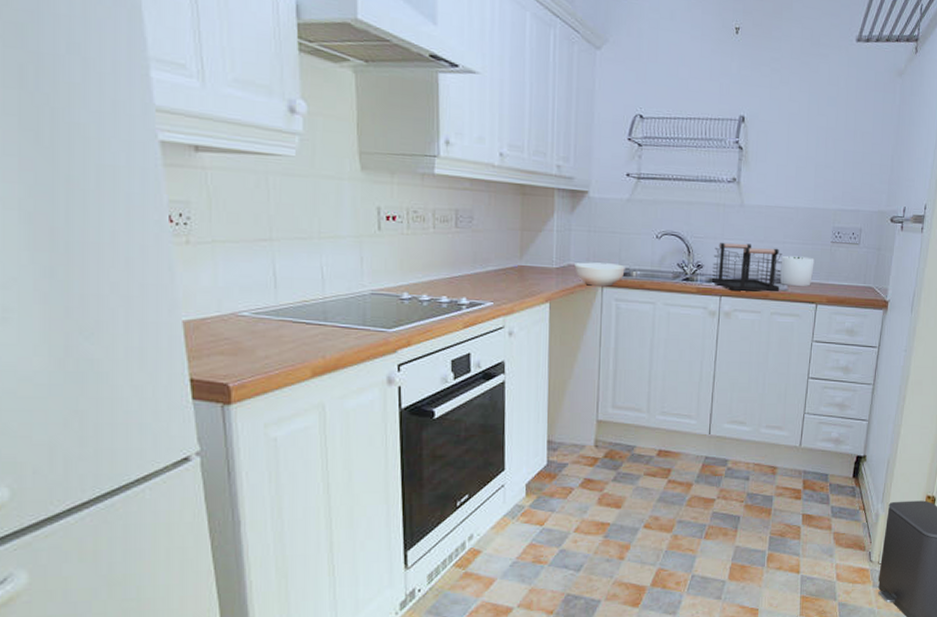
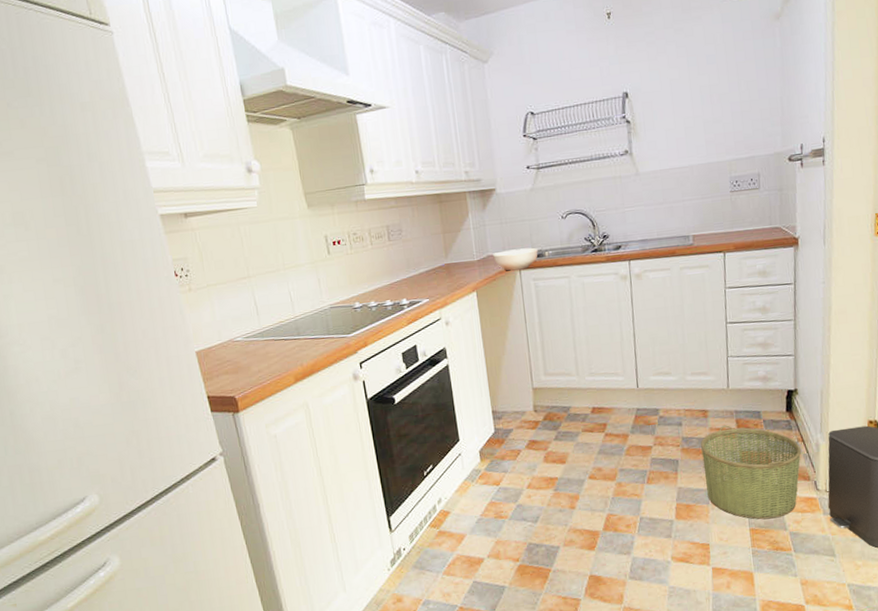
dish rack: present [712,242,783,293] -> none [617,207,686,254]
basket: none [763,485,862,587] -> present [700,425,802,520]
planter: present [780,255,815,287] -> none [683,210,717,241]

